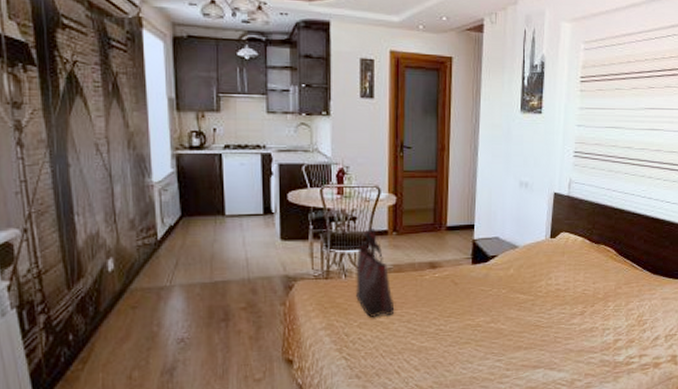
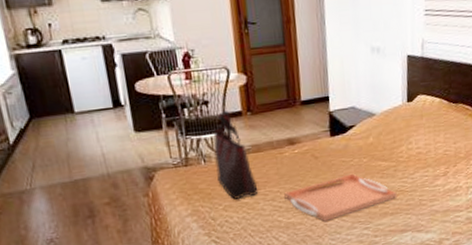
serving tray: none [420,303,532,349] -> present [284,173,397,222]

